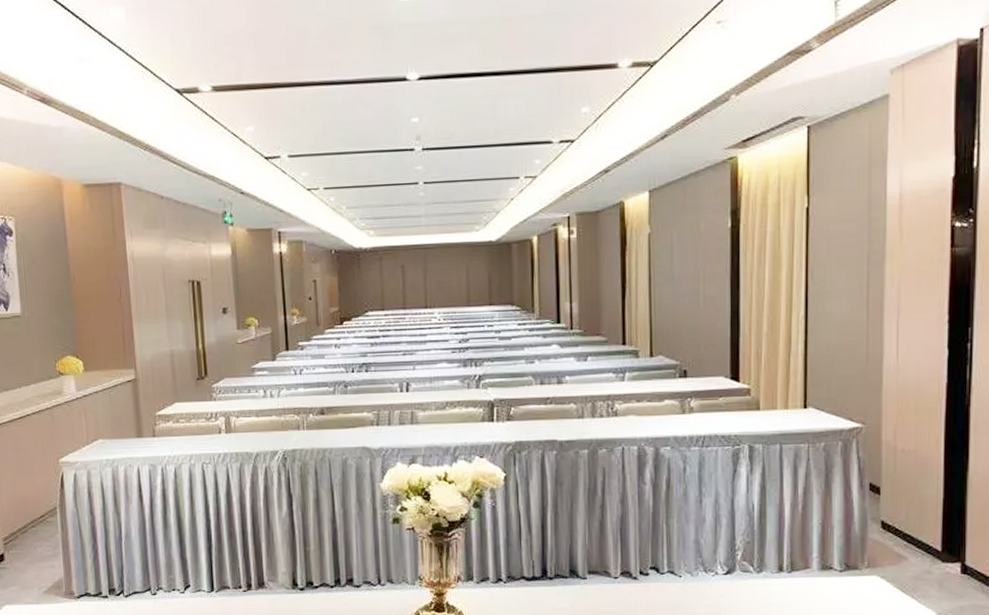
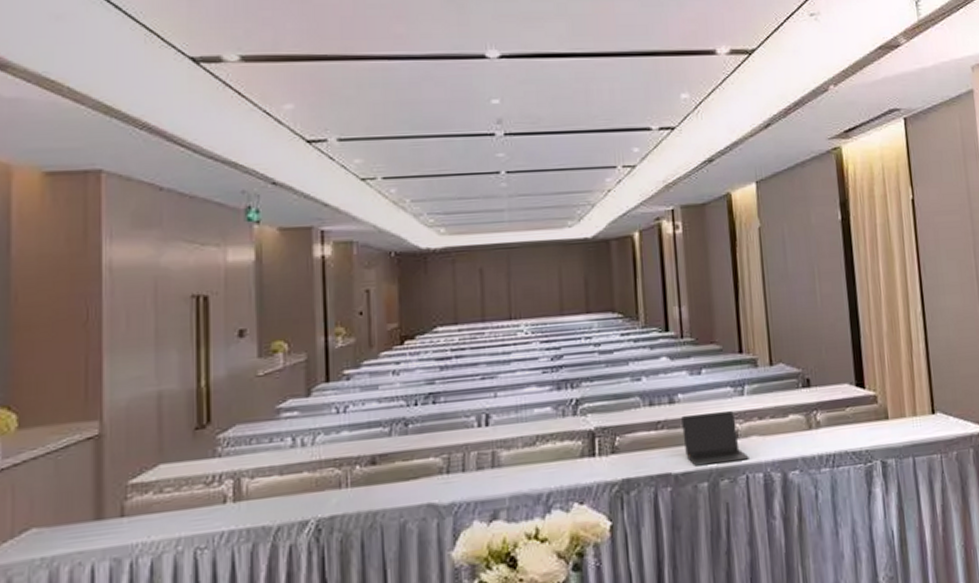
laptop: none [568,393,626,436] -> present [681,411,749,466]

